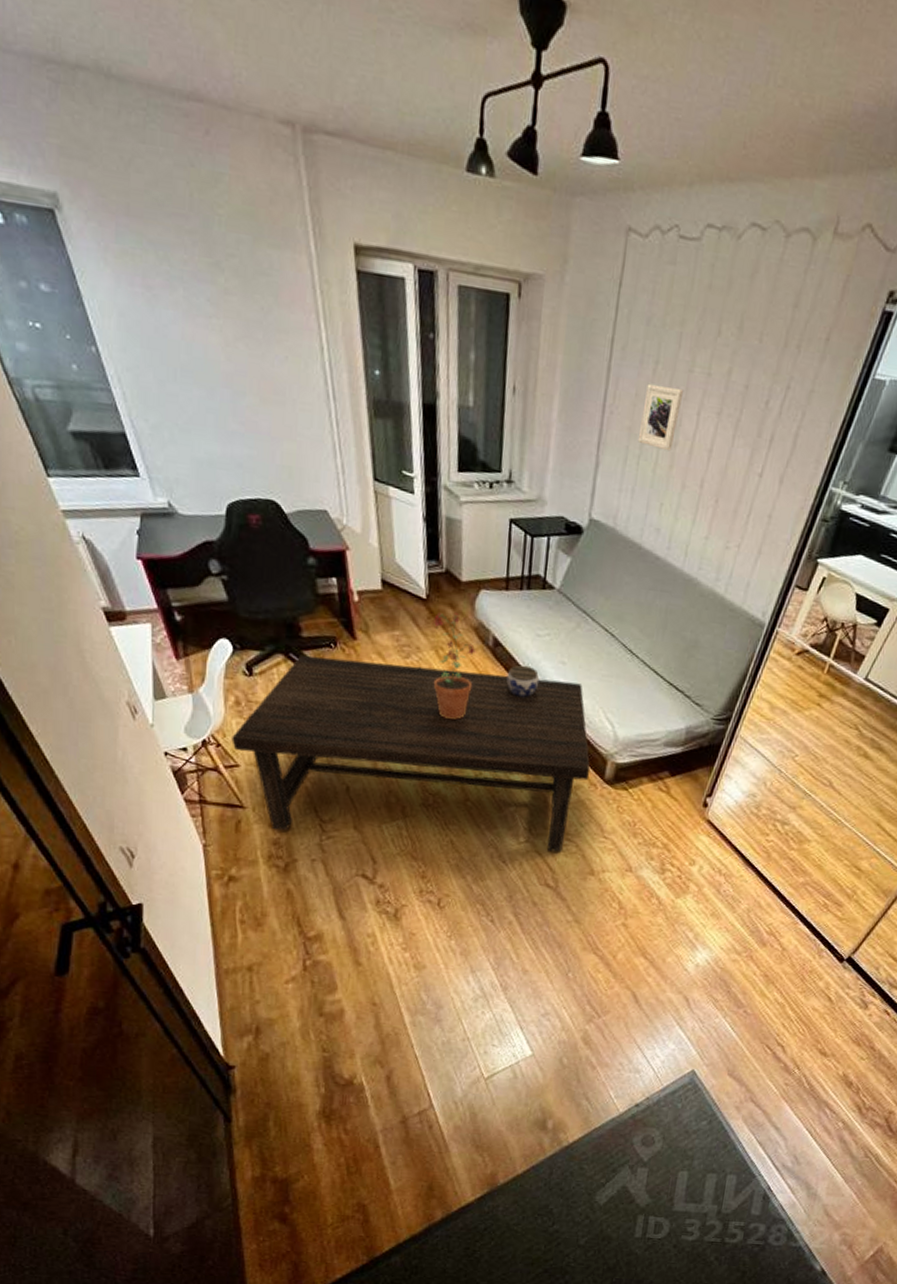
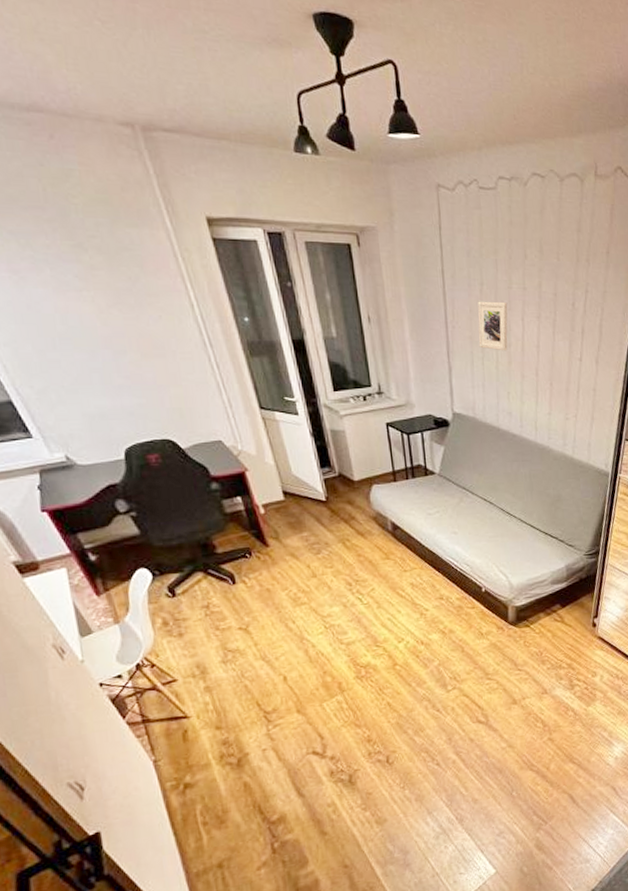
coffee table: present [232,654,591,853] -> none [165,547,496,731]
potted plant: present [432,612,477,720] -> none [335,507,381,599]
jar: present [506,664,540,698] -> none [409,540,438,569]

